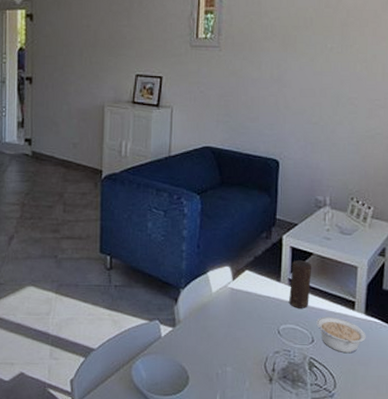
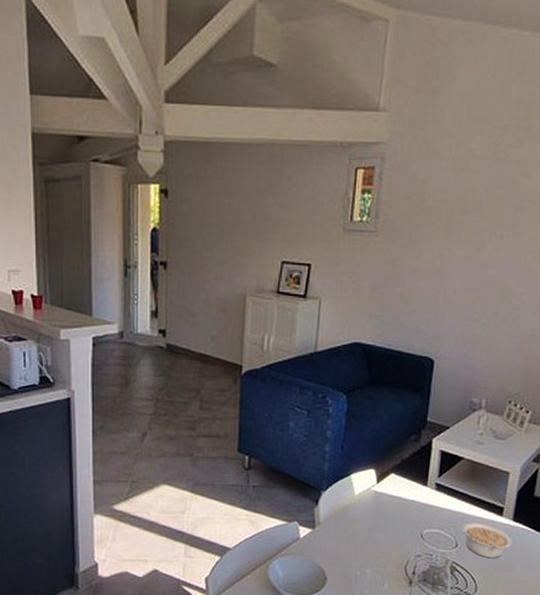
candle: present [289,260,312,308] -> none [435,464,462,513]

